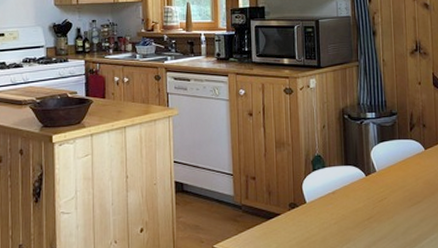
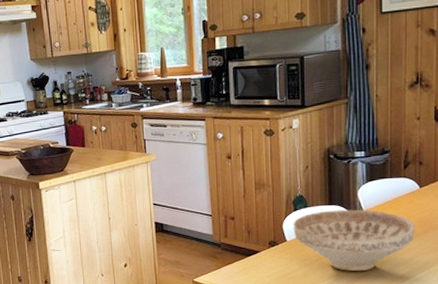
decorative bowl: none [312,170,423,236] -> present [293,209,415,272]

